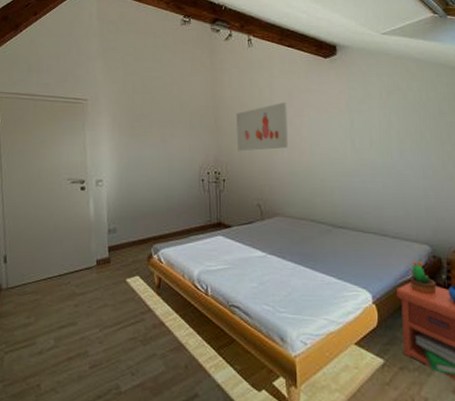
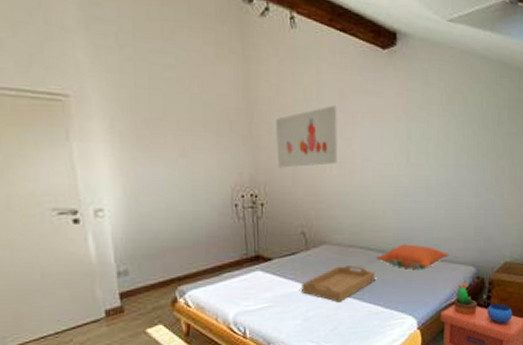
serving tray: none [258,236,326,270] -> present [302,265,374,302]
pillow: none [327,219,401,245] -> present [376,244,450,270]

